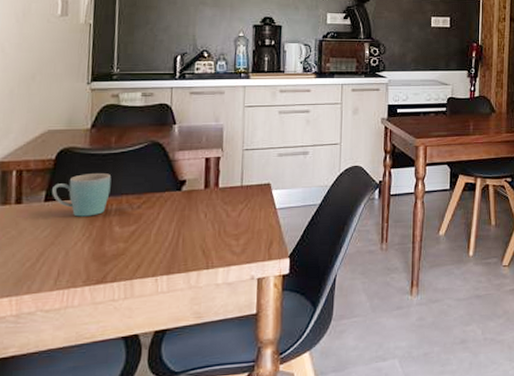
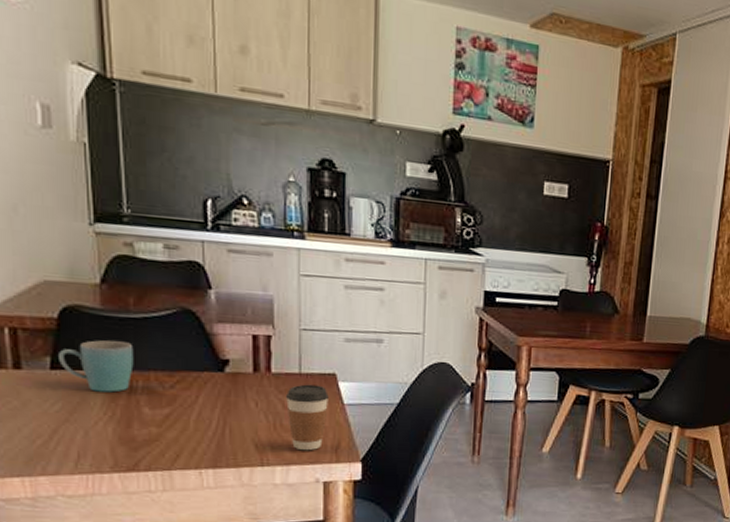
coffee cup: none [229,194,264,252] -> present [286,384,329,451]

